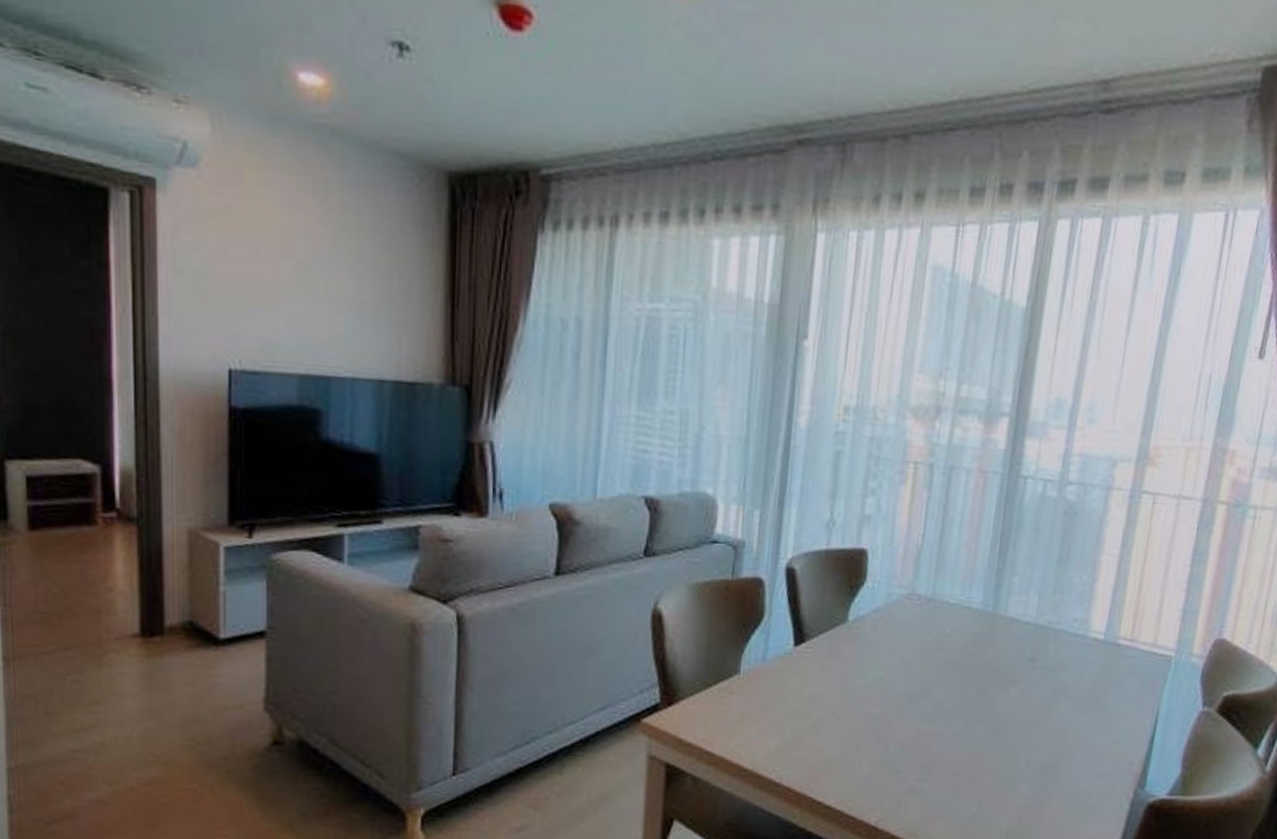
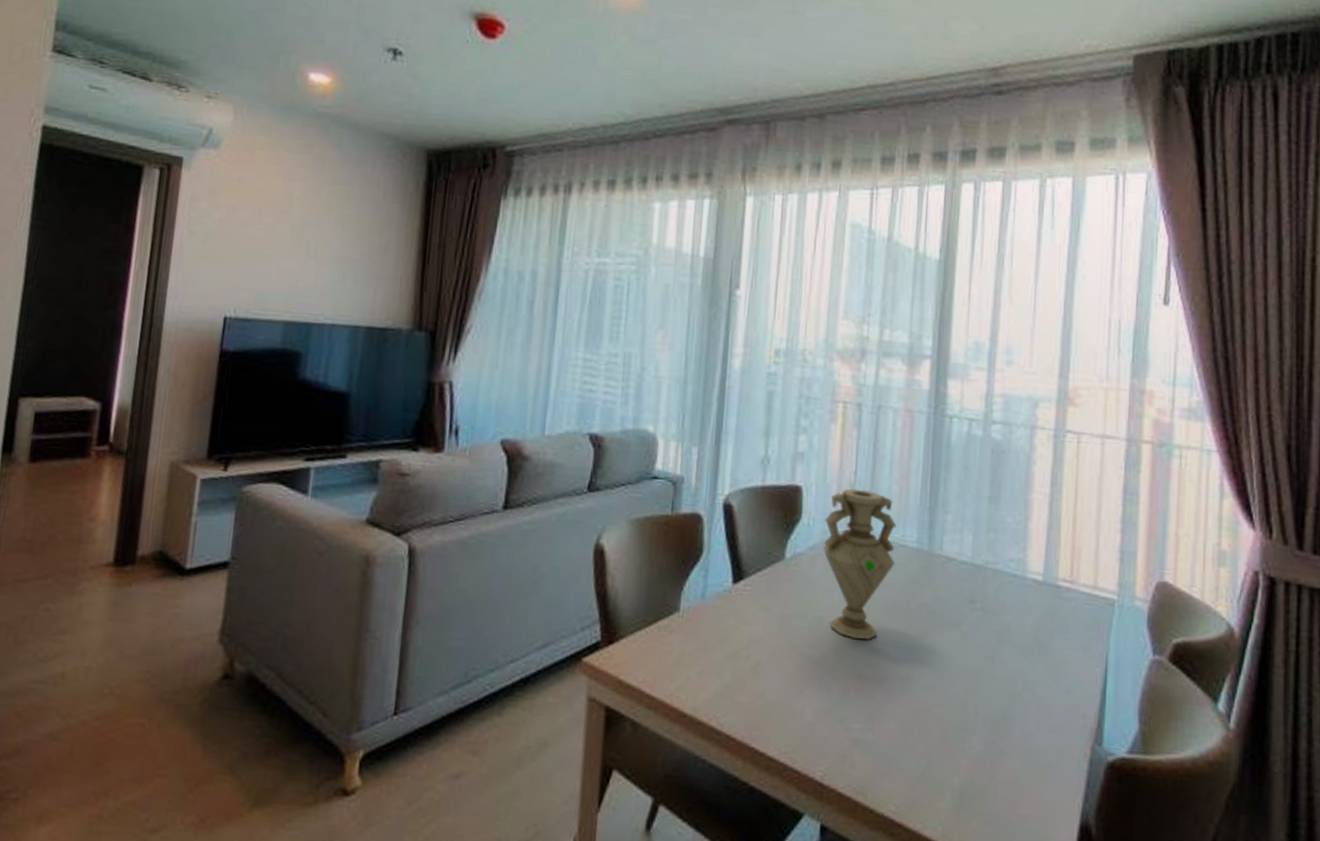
vase: none [886,551,962,698] -> present [822,488,896,640]

